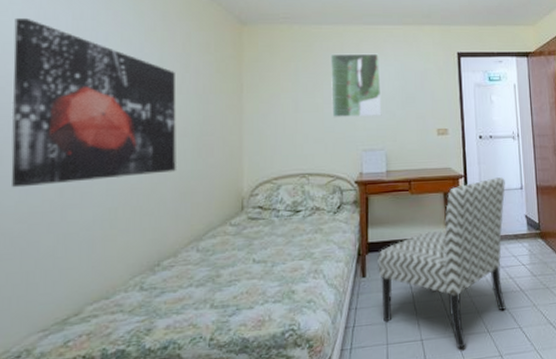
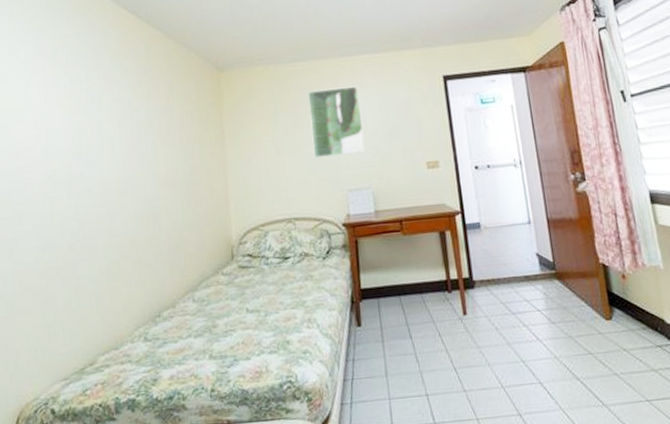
wall art: present [11,17,176,188] -> none [23,86,169,246]
chair: present [377,177,506,348] -> none [372,211,521,405]

